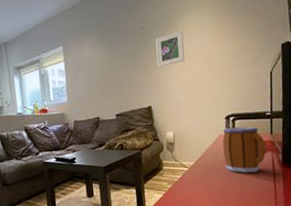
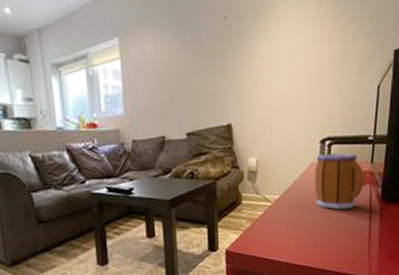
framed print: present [155,30,185,67] -> none [240,24,277,73]

